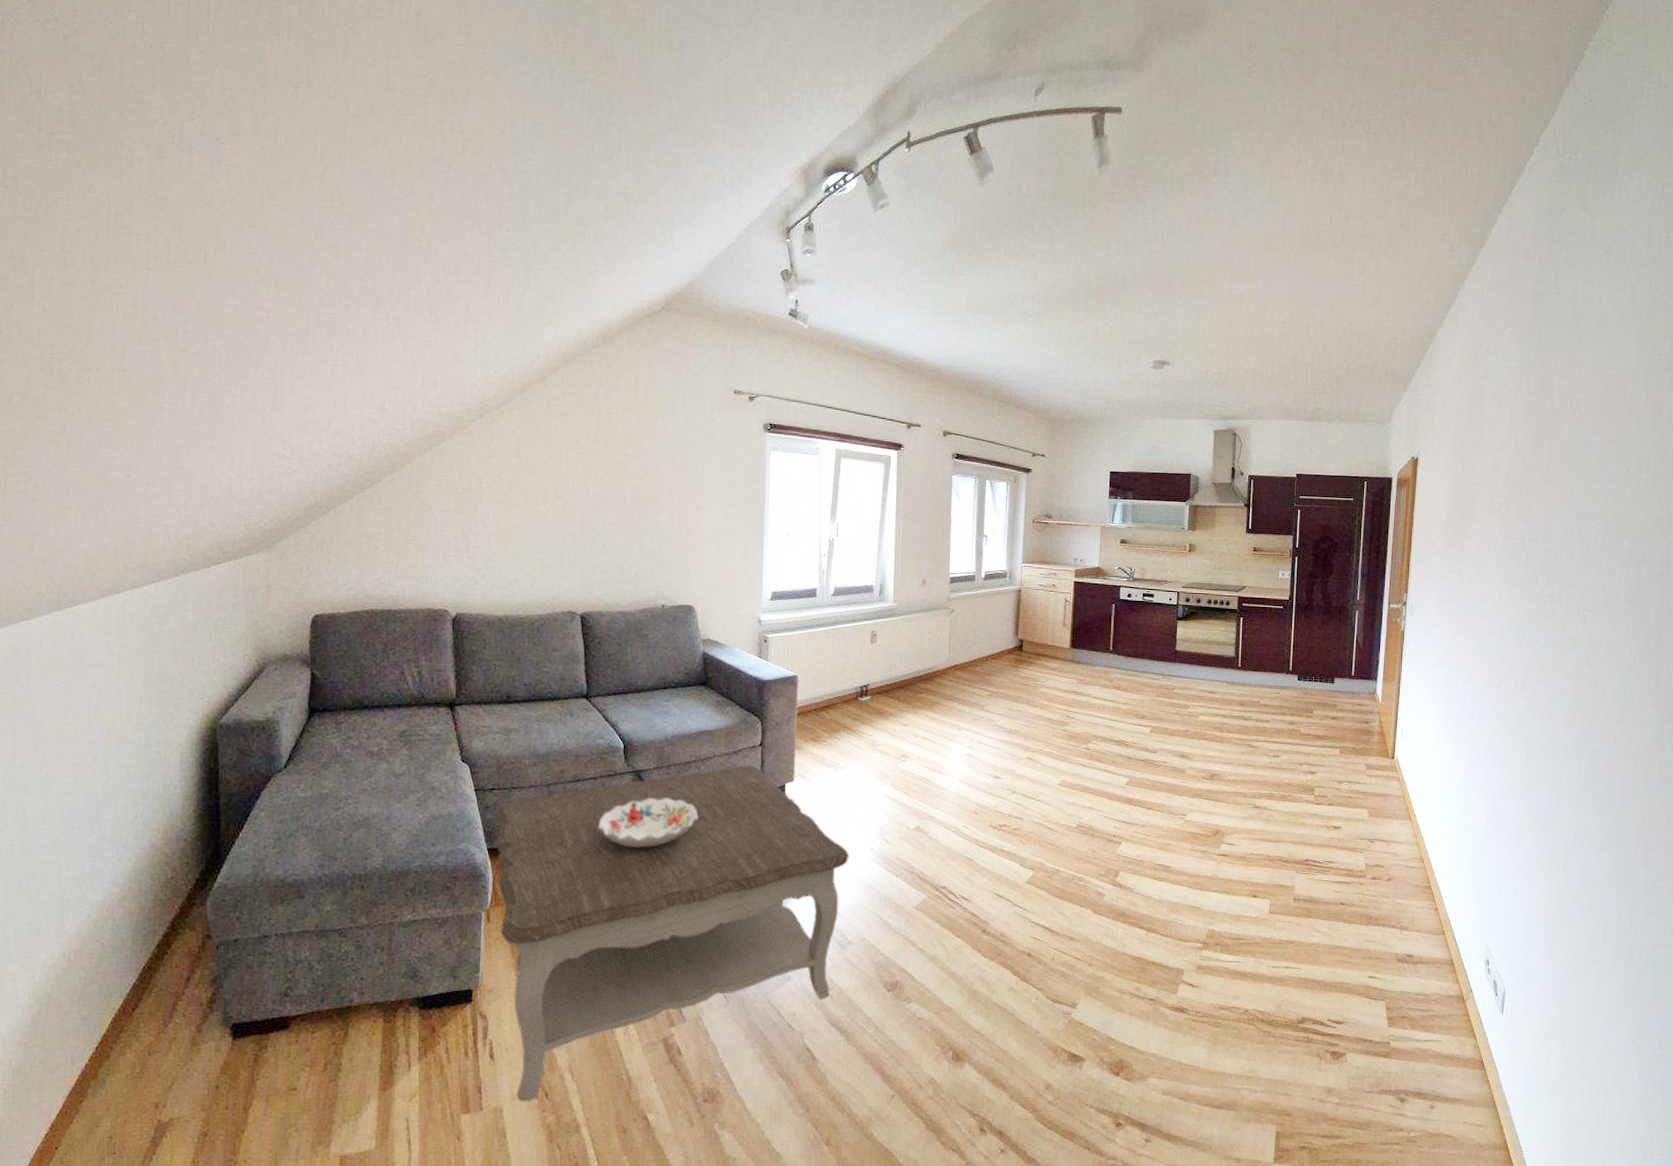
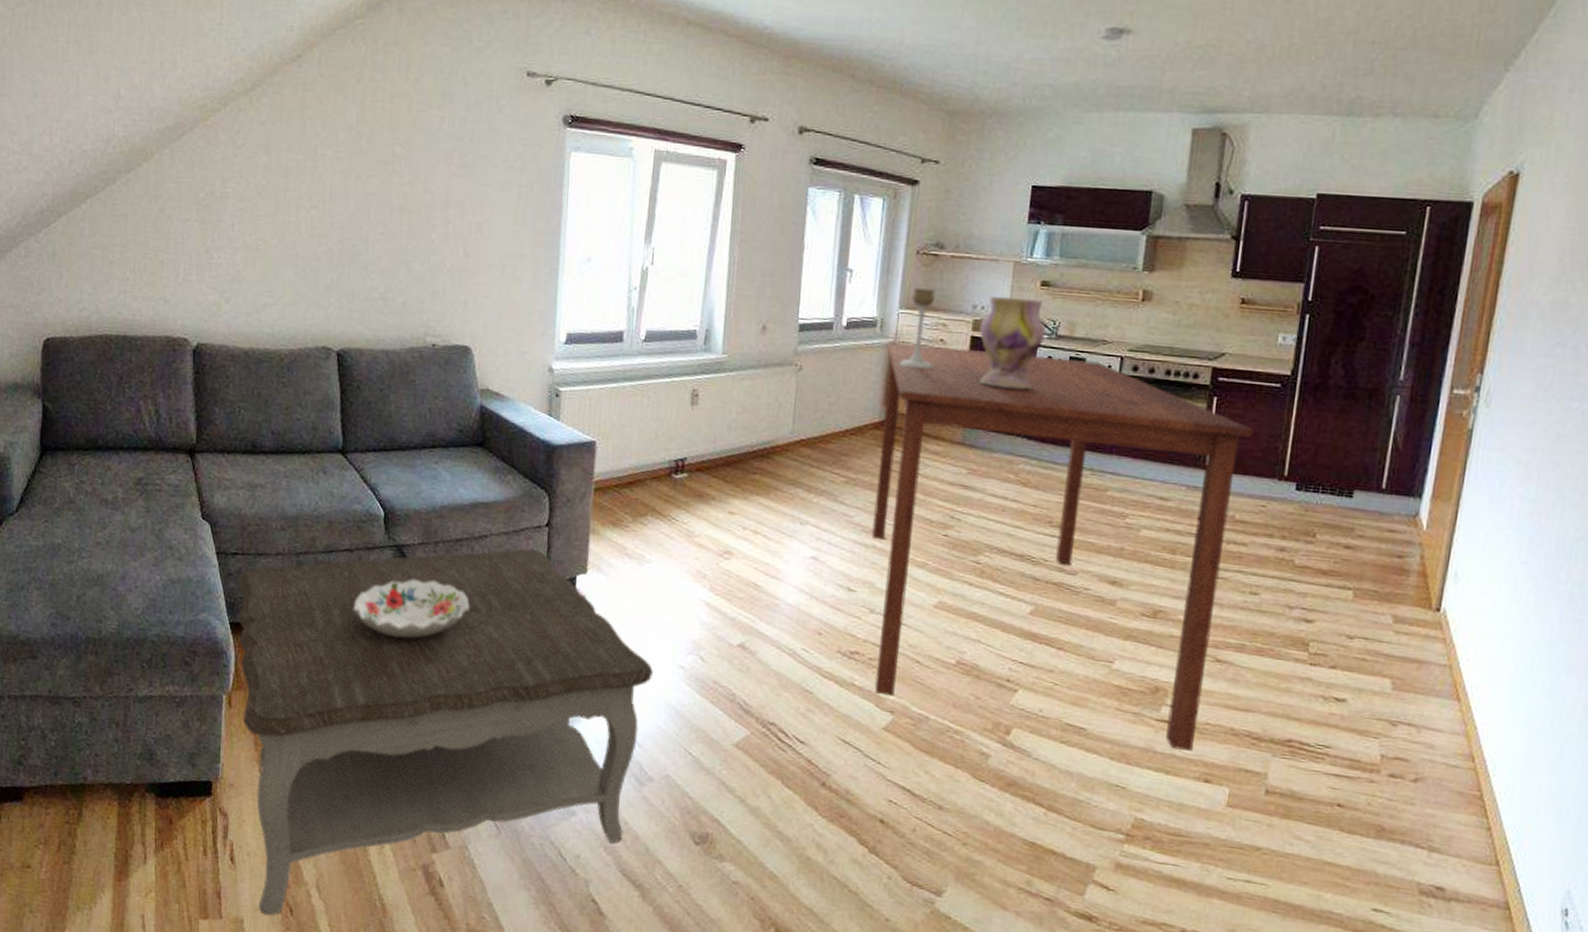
dining table: none [1010,588,1268,876] -> present [871,342,1253,751]
candle holder: none [1024,547,1048,608] -> present [899,287,935,370]
vase: none [1080,551,1126,619] -> present [979,296,1046,390]

